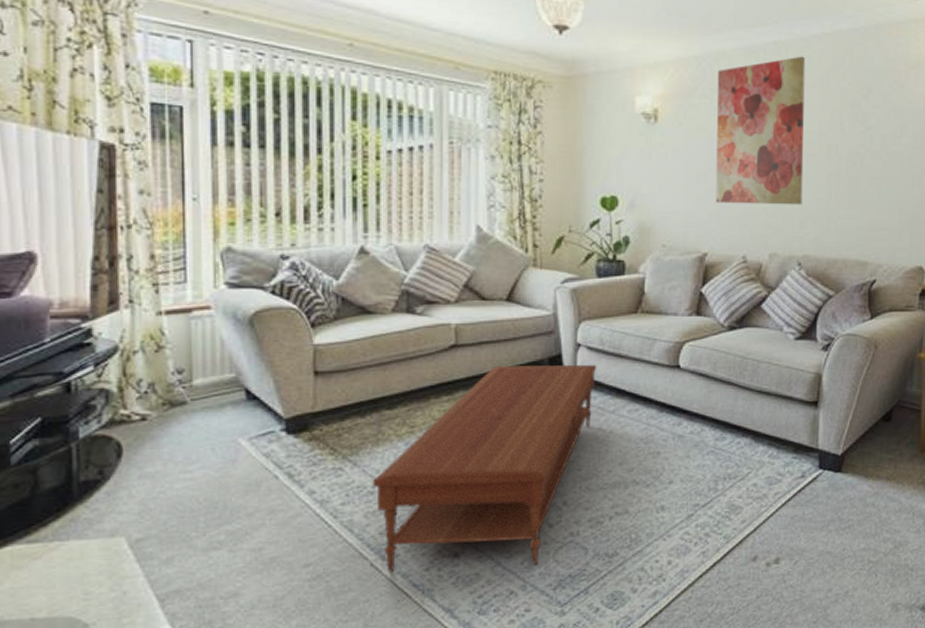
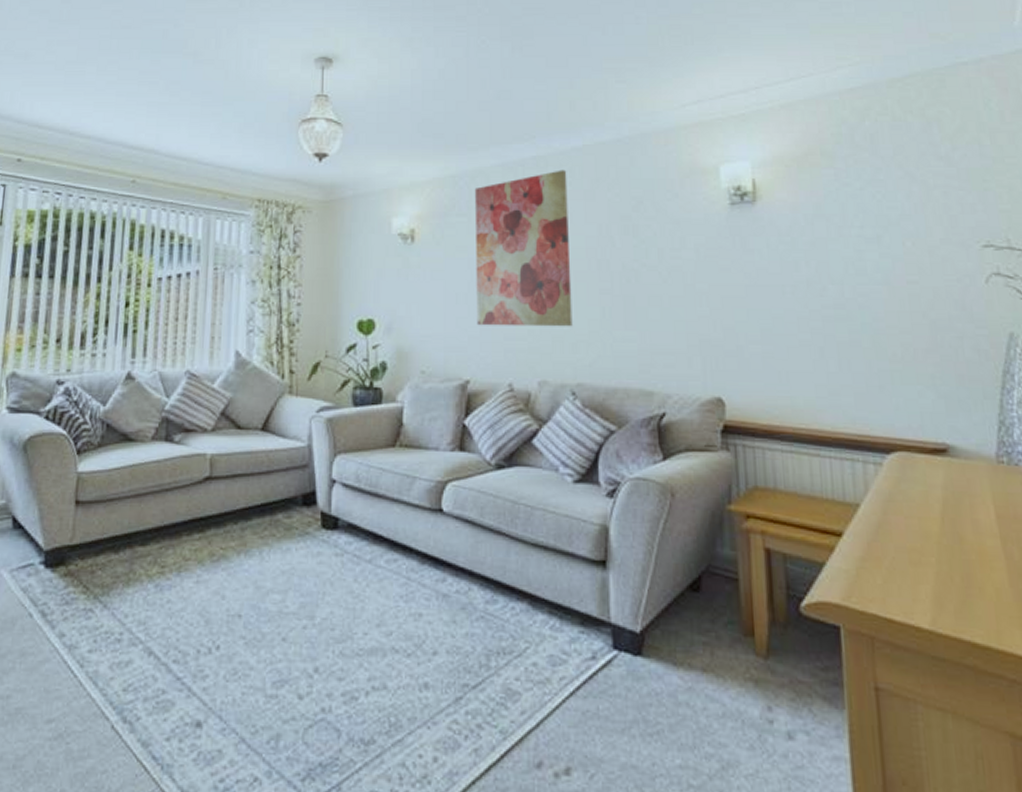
coffee table: present [373,365,597,573] -> none [120,502,353,746]

